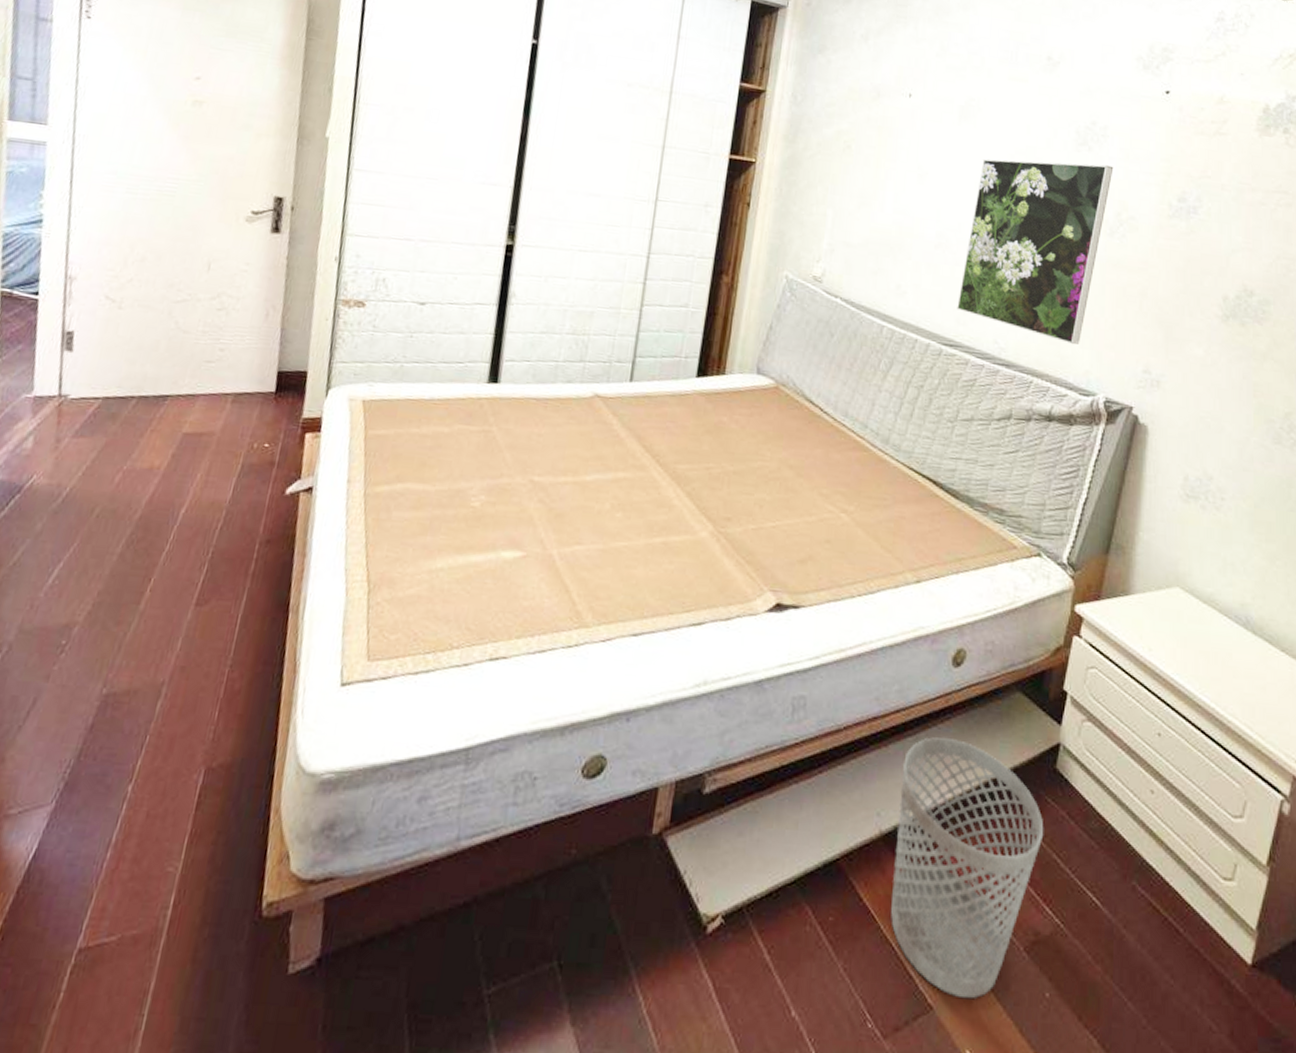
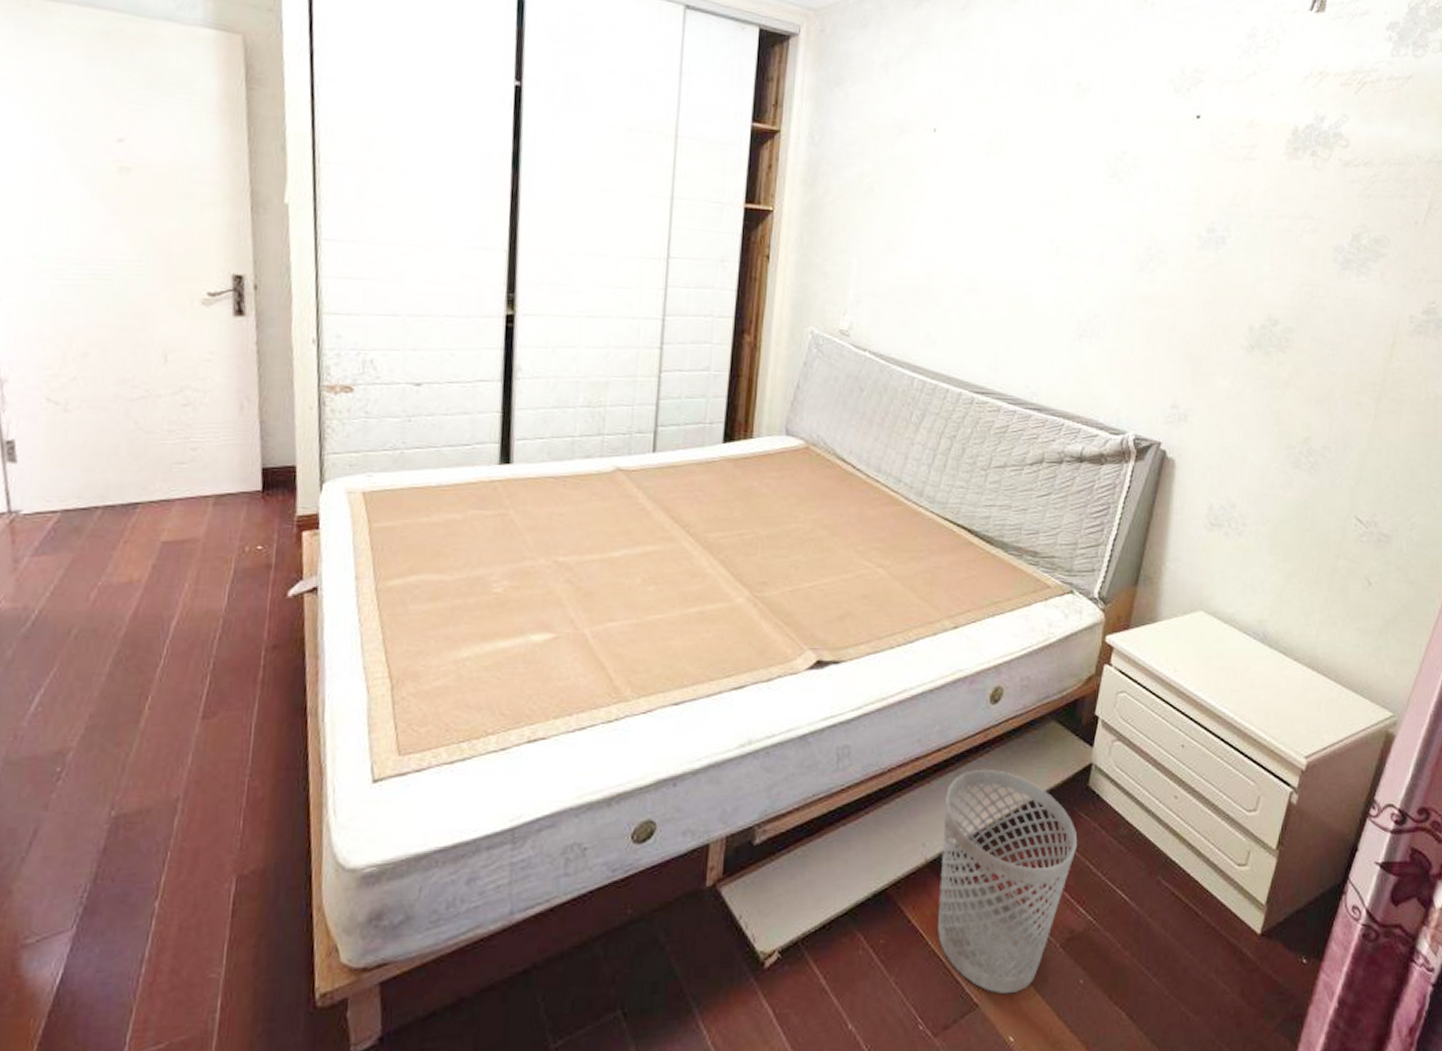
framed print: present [957,158,1114,345] -> none [988,195,1144,385]

